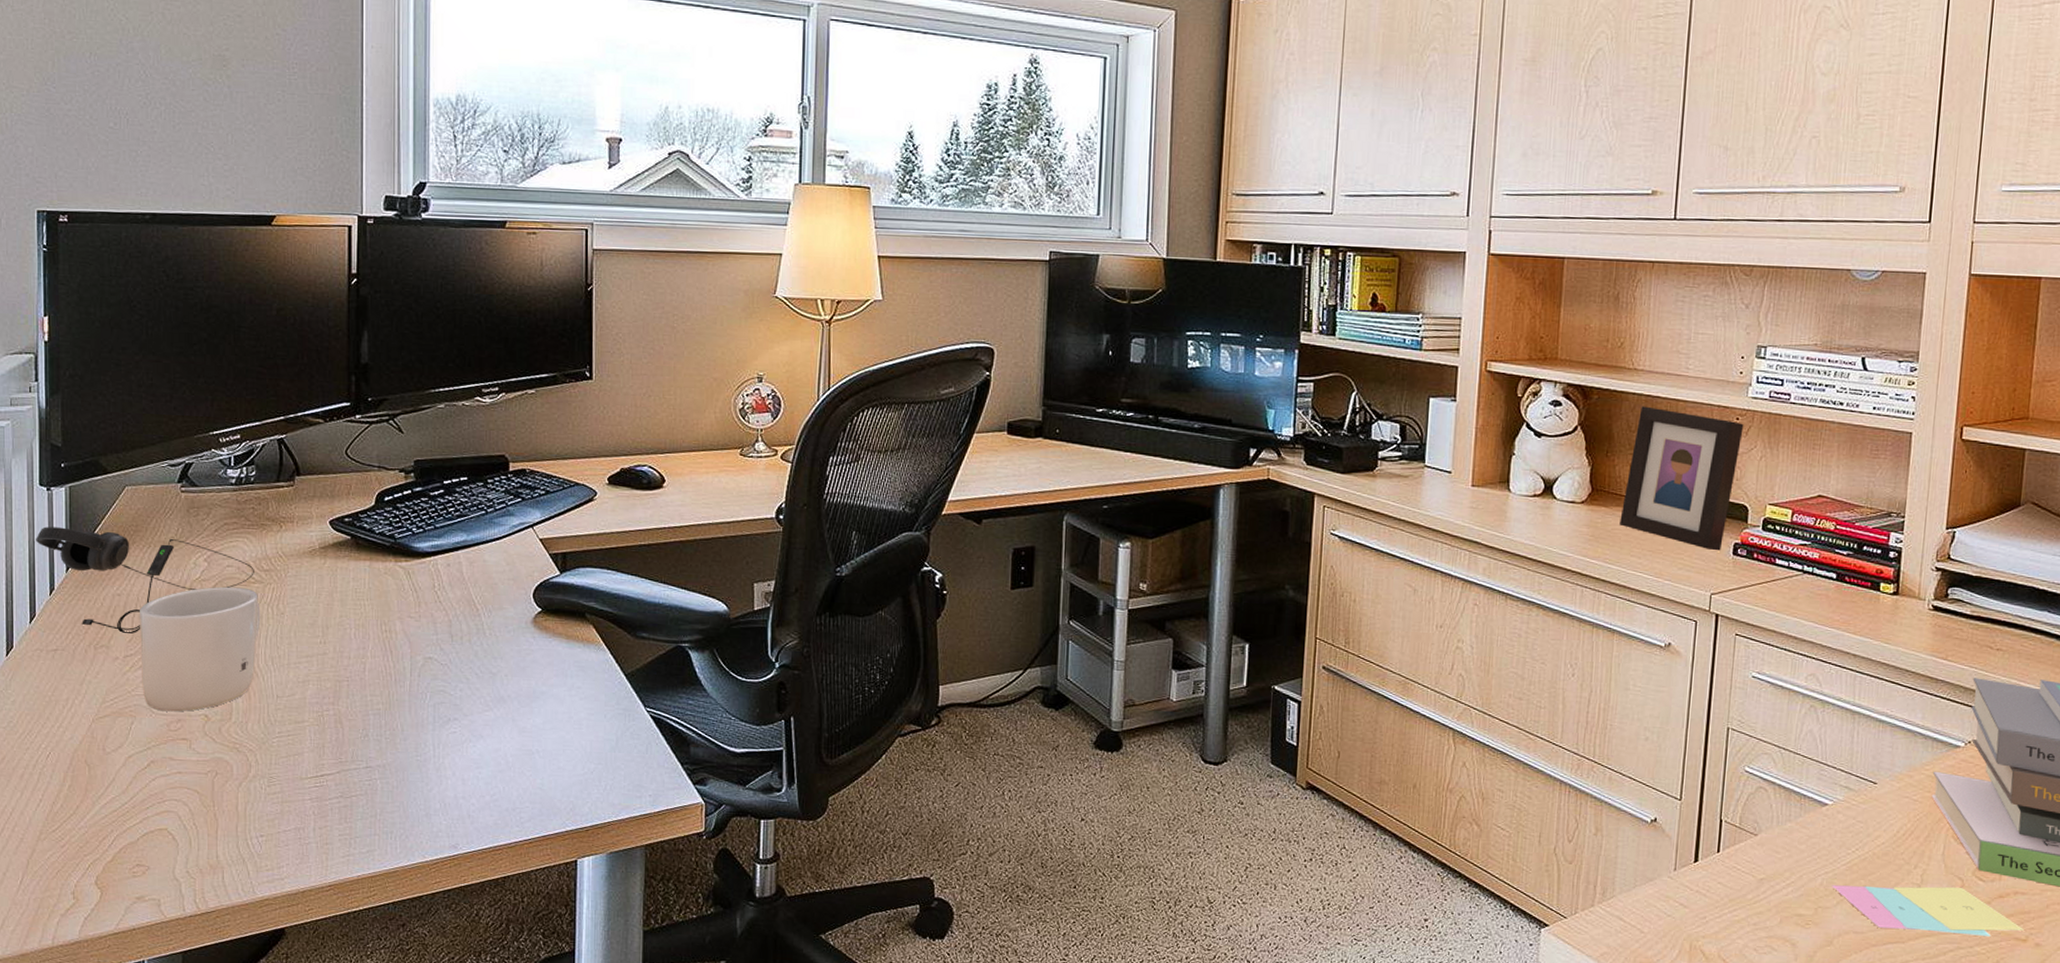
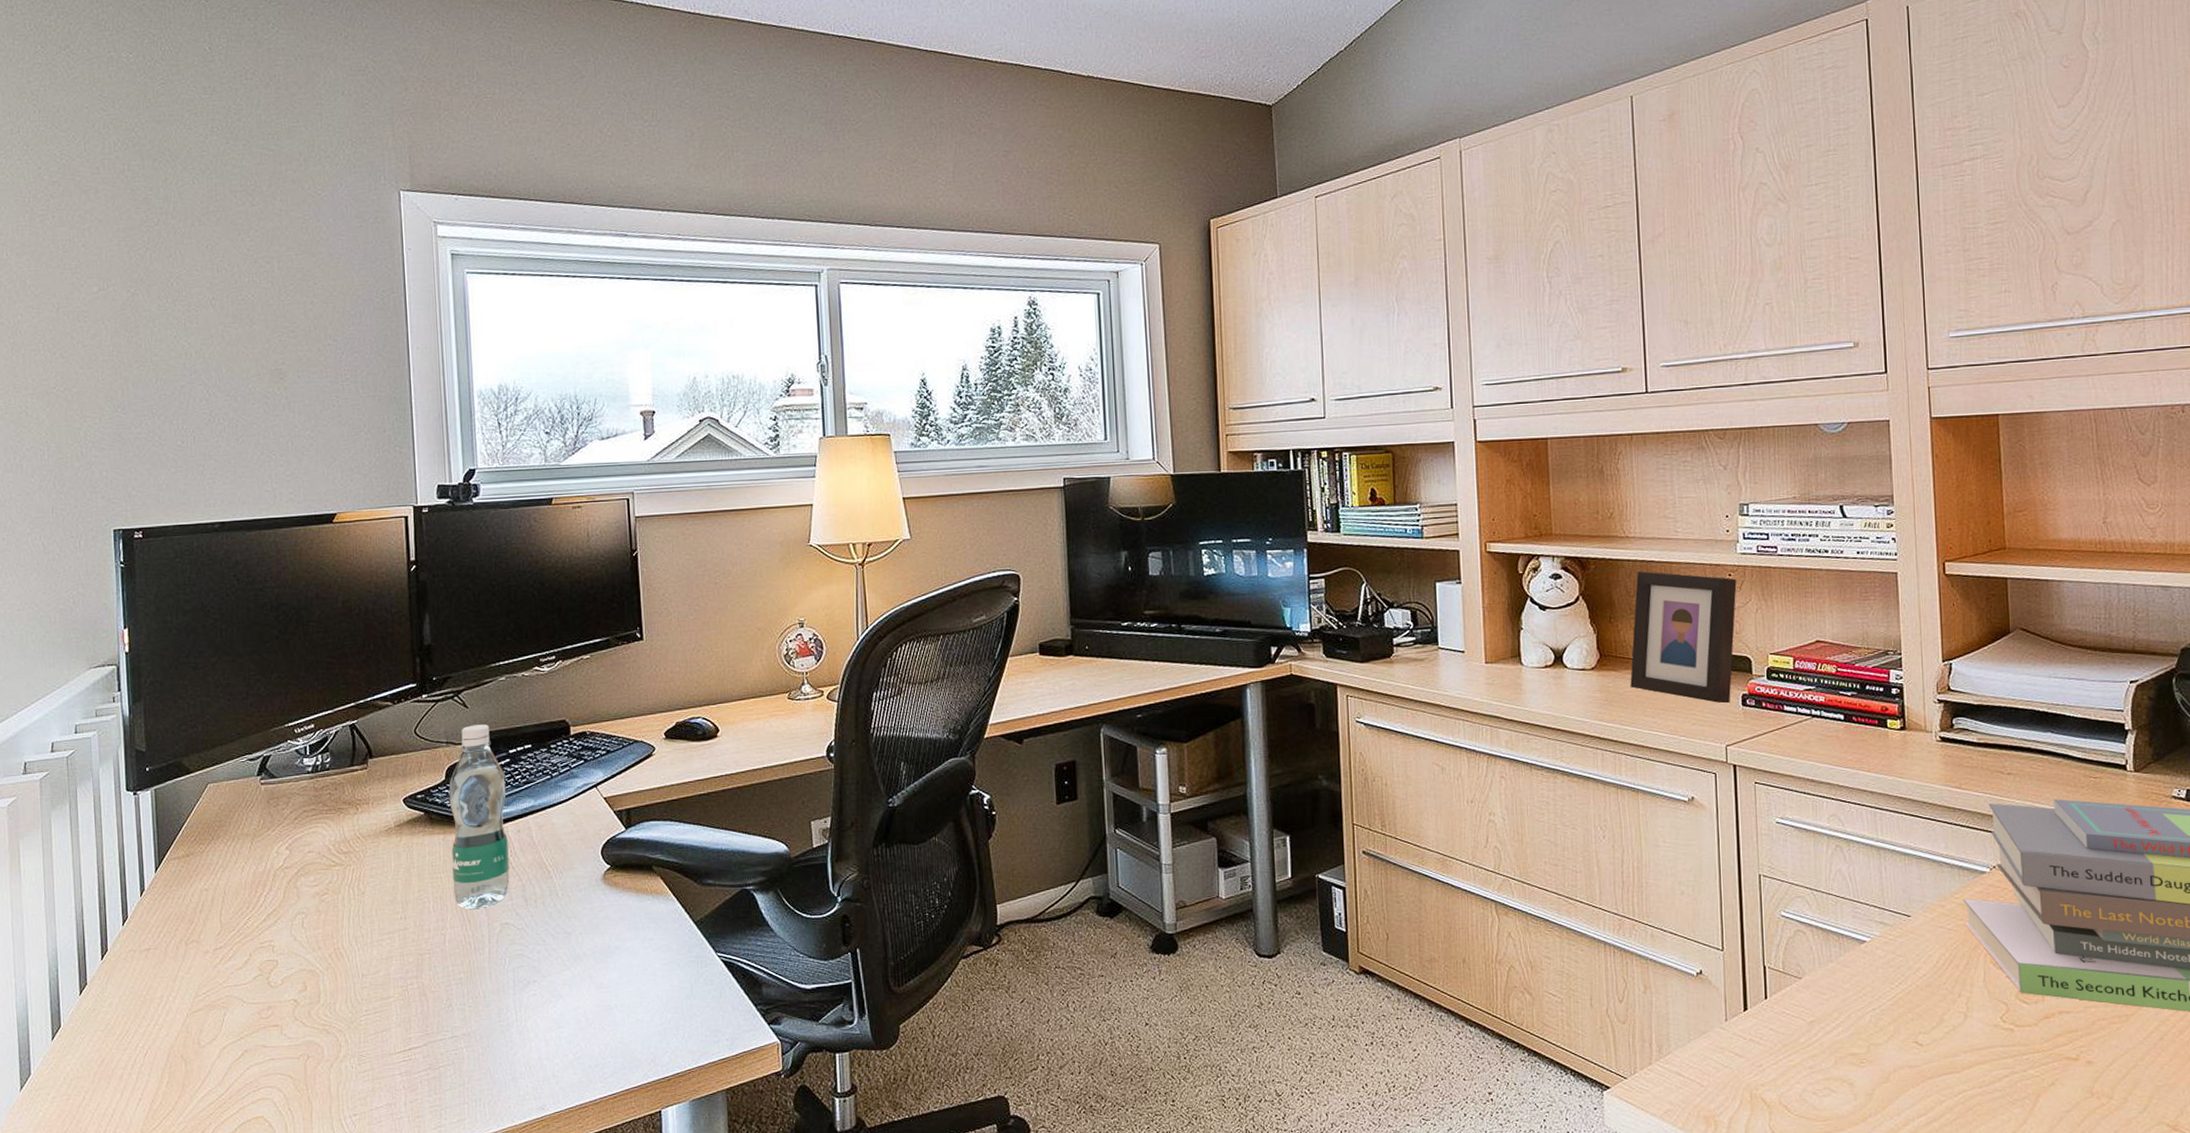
headphones: present [36,526,254,635] -> none [125,829,334,928]
mug: present [139,586,261,712] -> none [226,871,343,1000]
bottle: none [376,451,438,640] -> present [449,724,510,909]
sticky notes: present [1830,885,2025,936] -> none [1879,1011,2075,1060]

